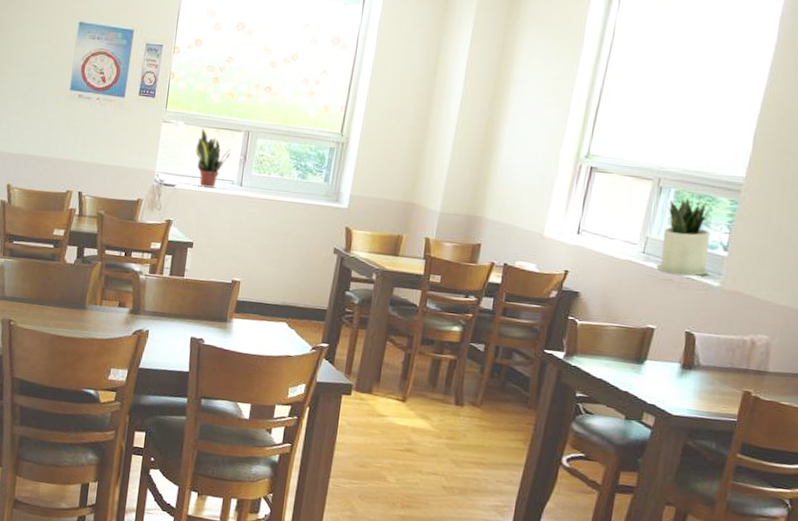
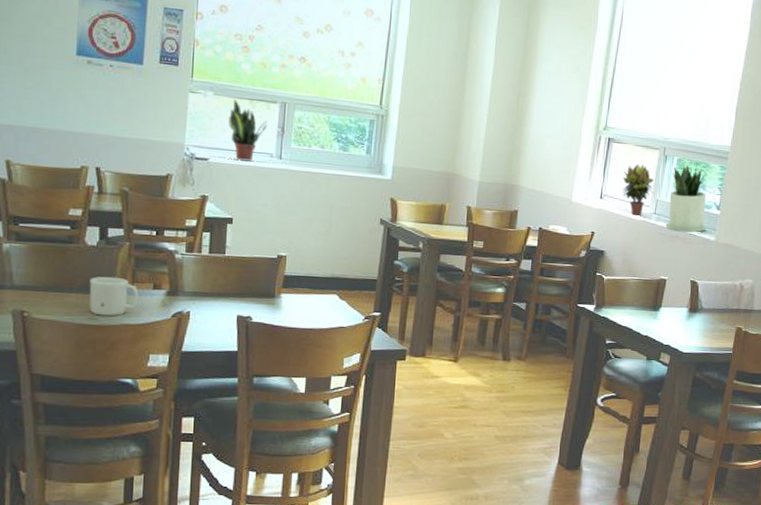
mug: none [64,292,106,331] -> present [89,276,139,317]
potted plant: none [604,196,644,255] -> present [622,164,654,216]

